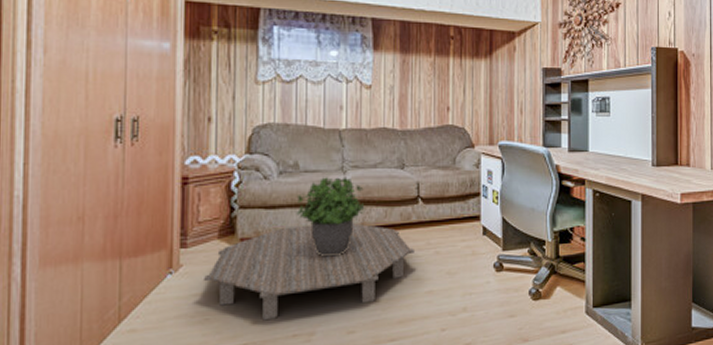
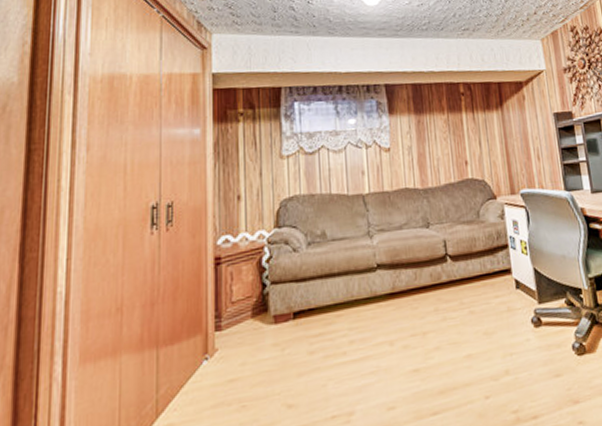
coffee table: present [204,223,414,321] -> none [239,288,448,403]
potted plant: present [296,177,365,257] -> none [326,241,395,328]

